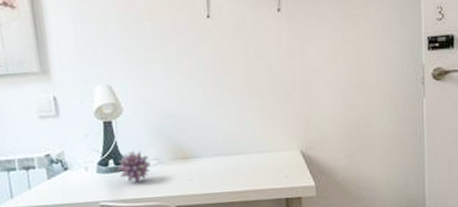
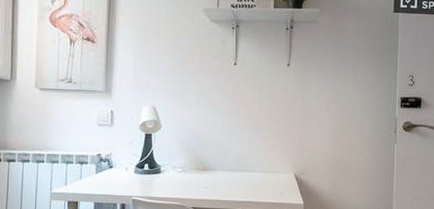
flower: present [117,150,151,183] -> none [151,158,176,184]

